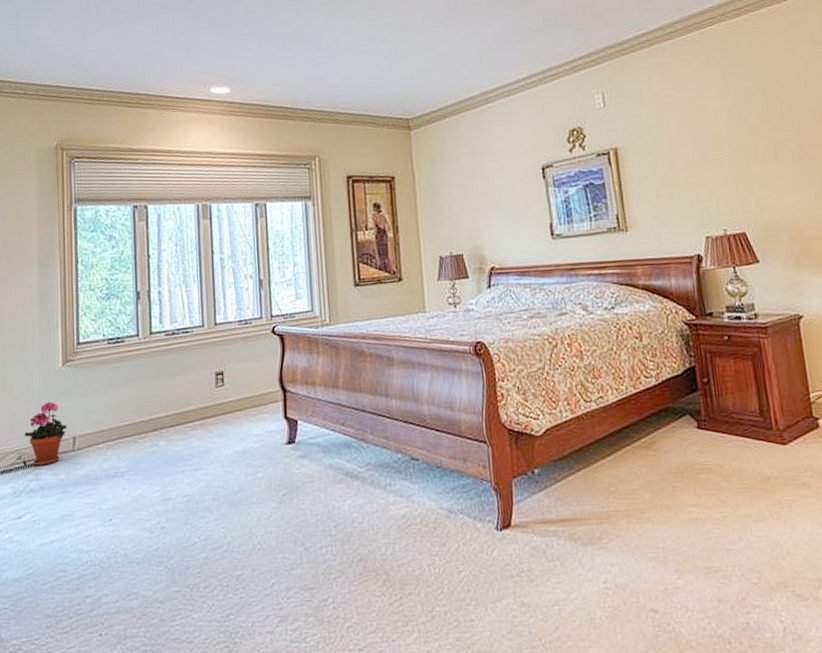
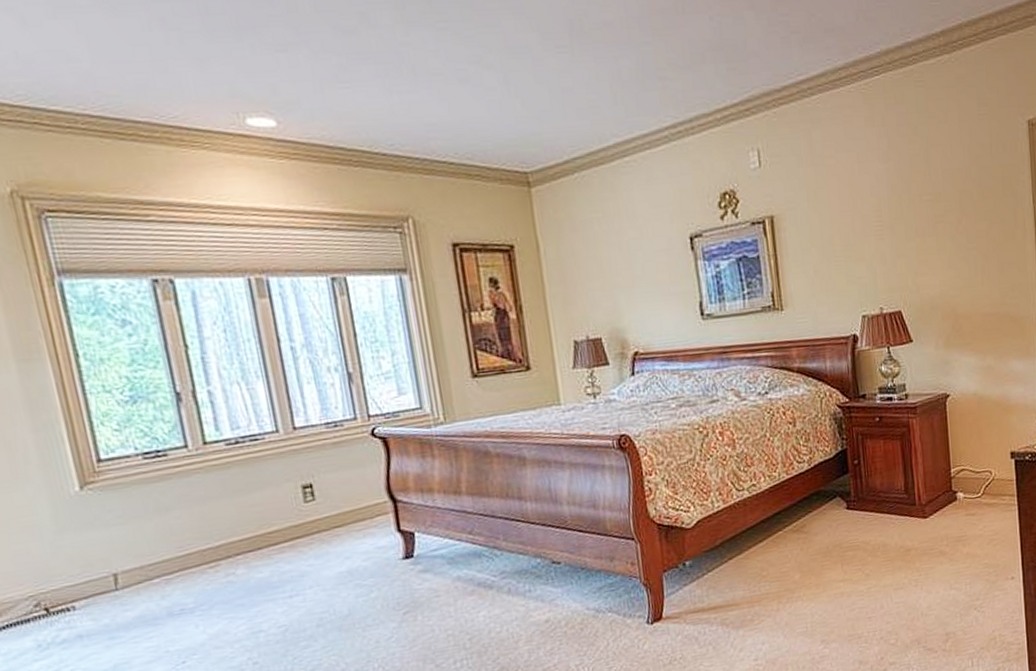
potted plant: present [24,401,67,466] -> none [38,534,103,612]

